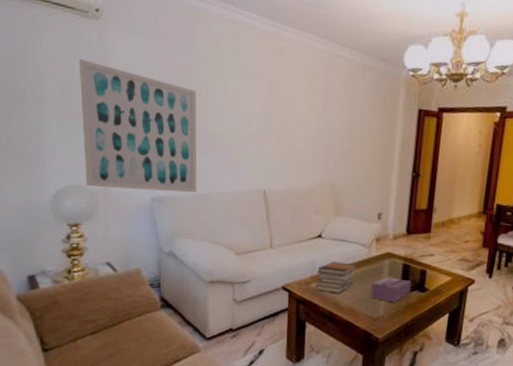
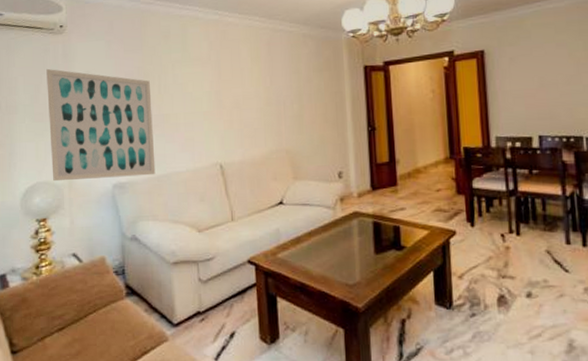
book stack: present [316,261,357,293] -> none [281,227,324,261]
tissue box: present [371,276,411,302] -> none [342,237,386,265]

